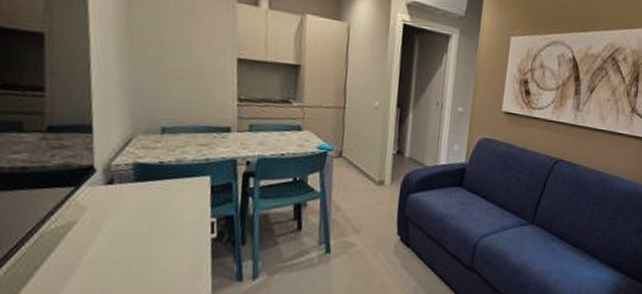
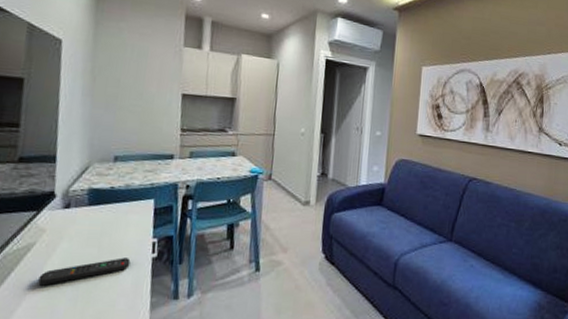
remote control: none [83,238,187,267] -> present [38,257,131,286]

